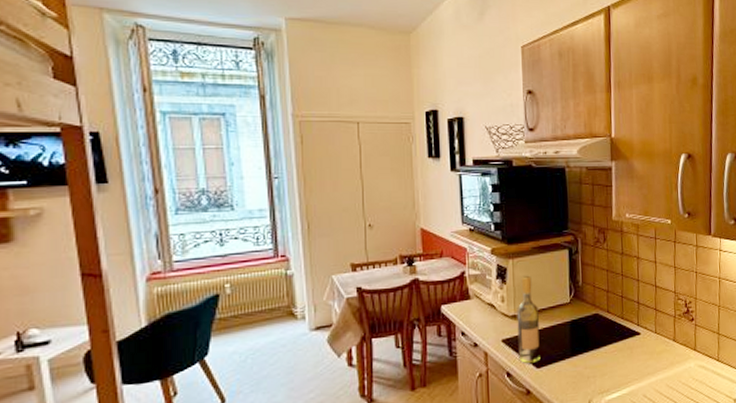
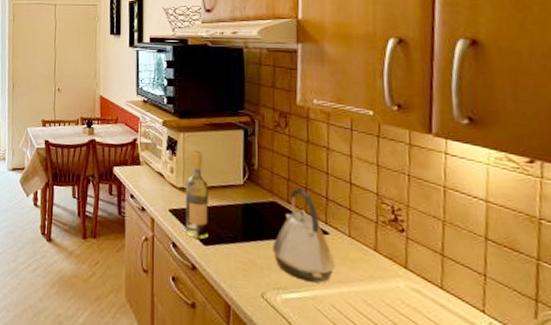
kettle: none [596,297,646,380] -> present [273,187,335,283]

